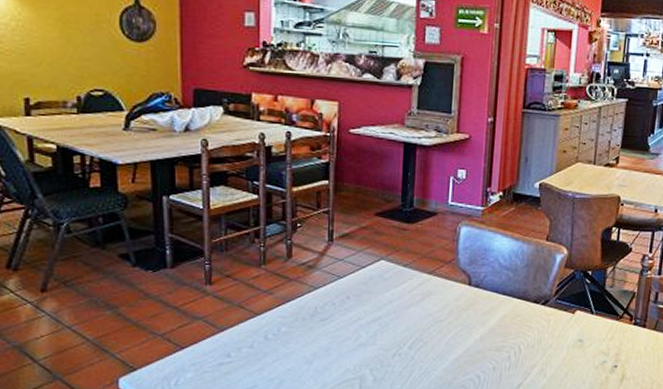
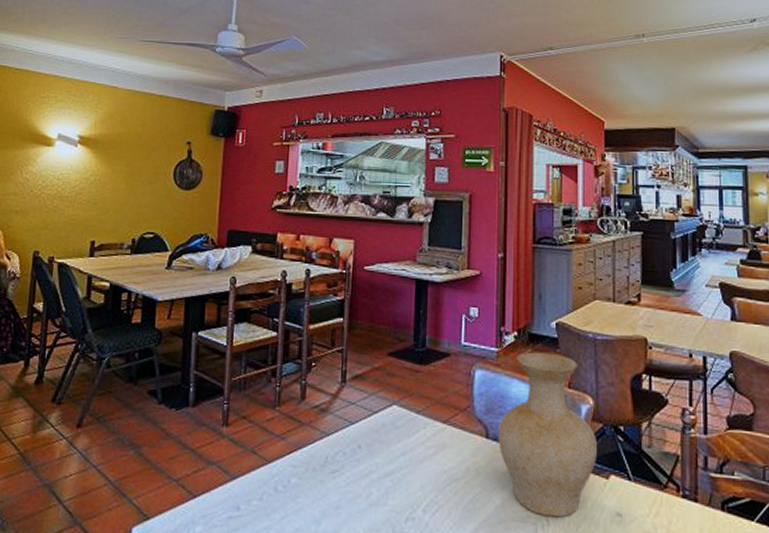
vase: none [479,210,568,346] -> present [497,352,598,518]

